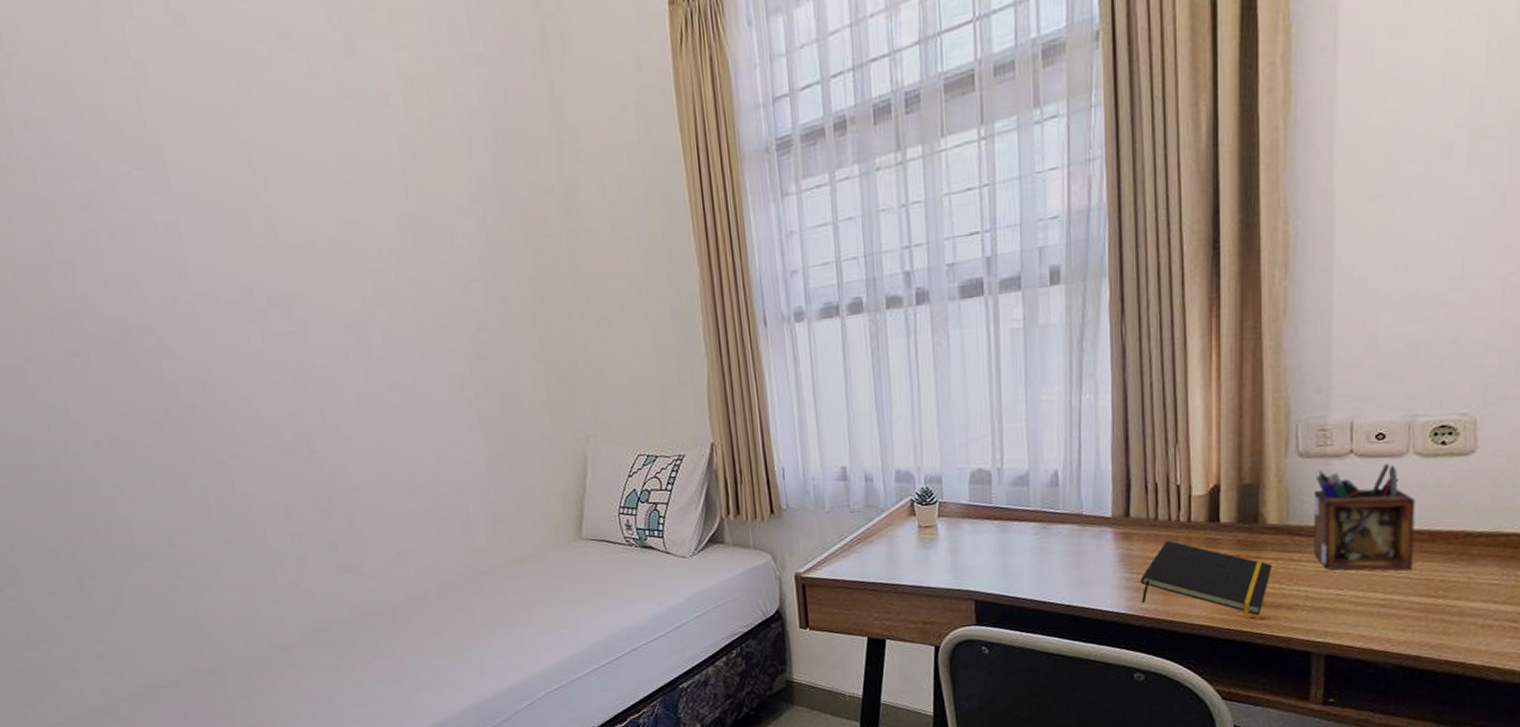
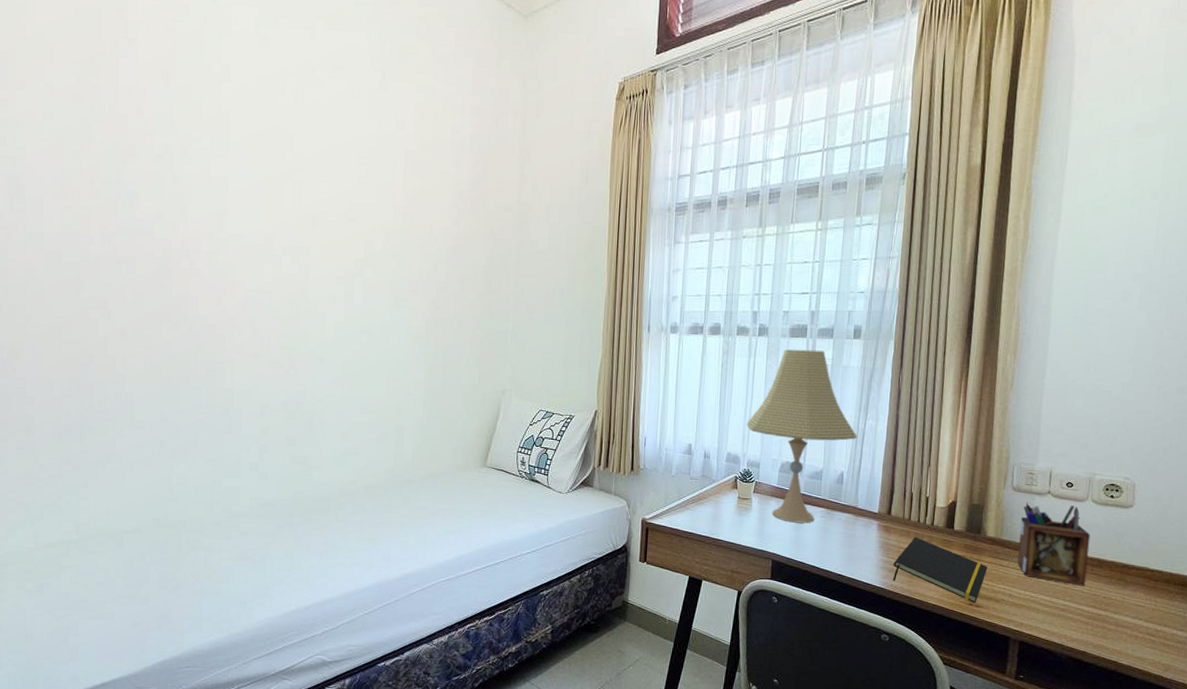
desk lamp: none [917,309,1072,548] -> present [747,348,858,523]

